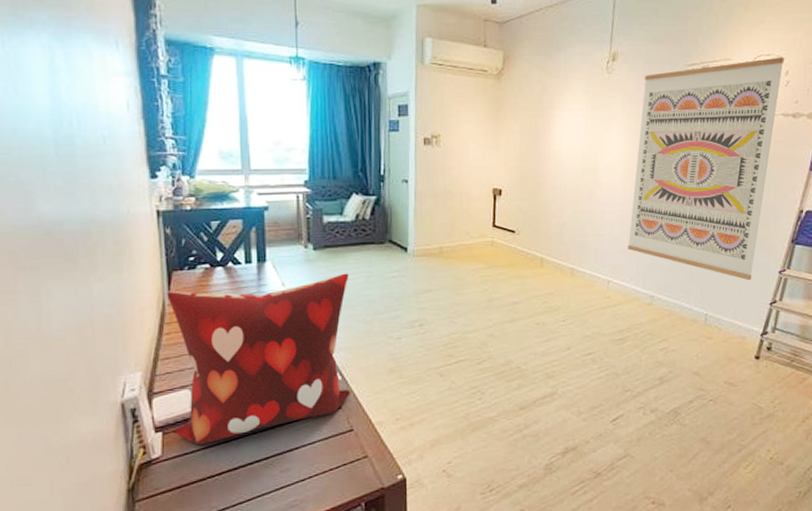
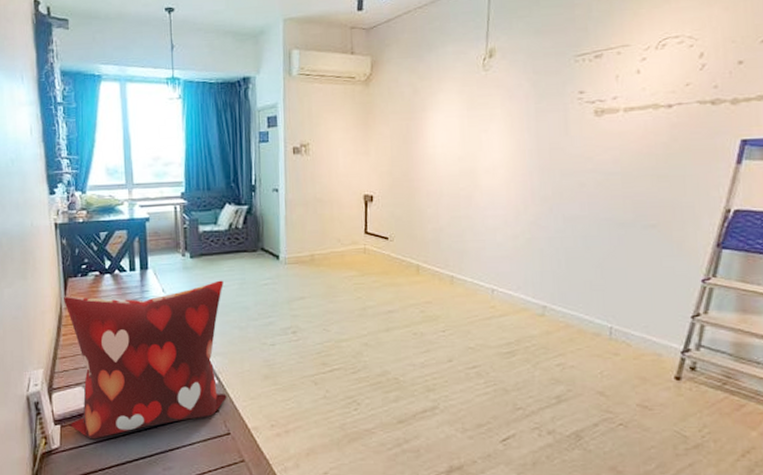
wall art: present [627,57,785,281] -> none [513,38,698,291]

